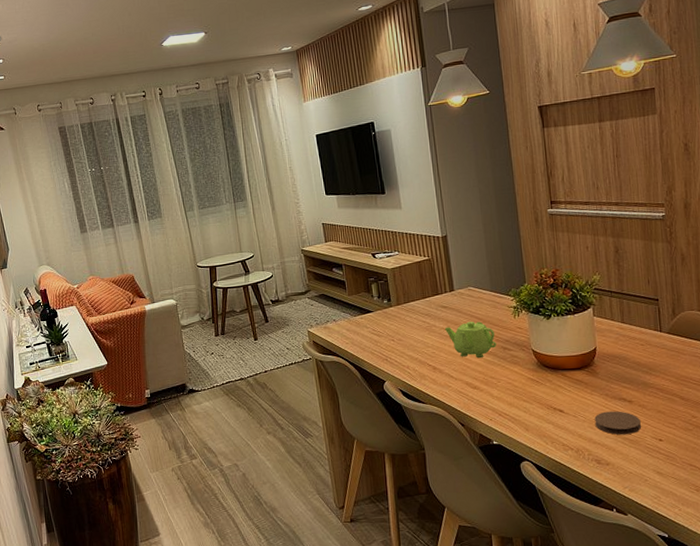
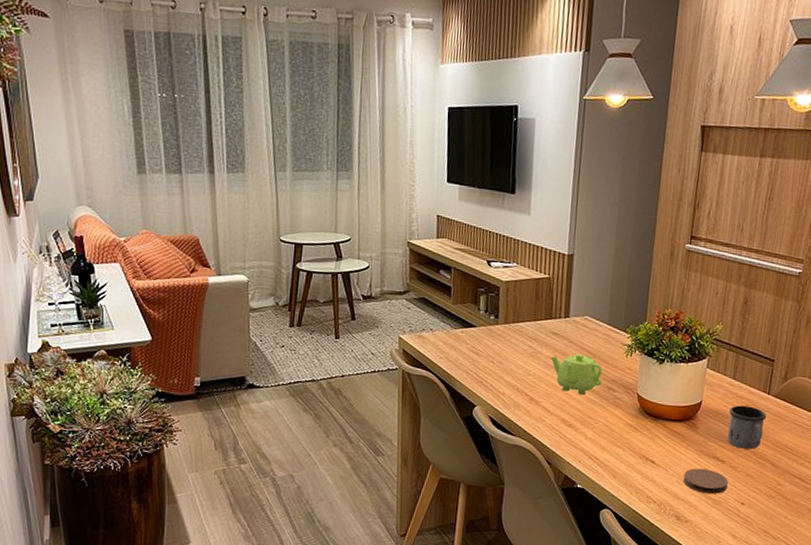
mug: none [625,345,665,387] -> present [727,405,767,449]

